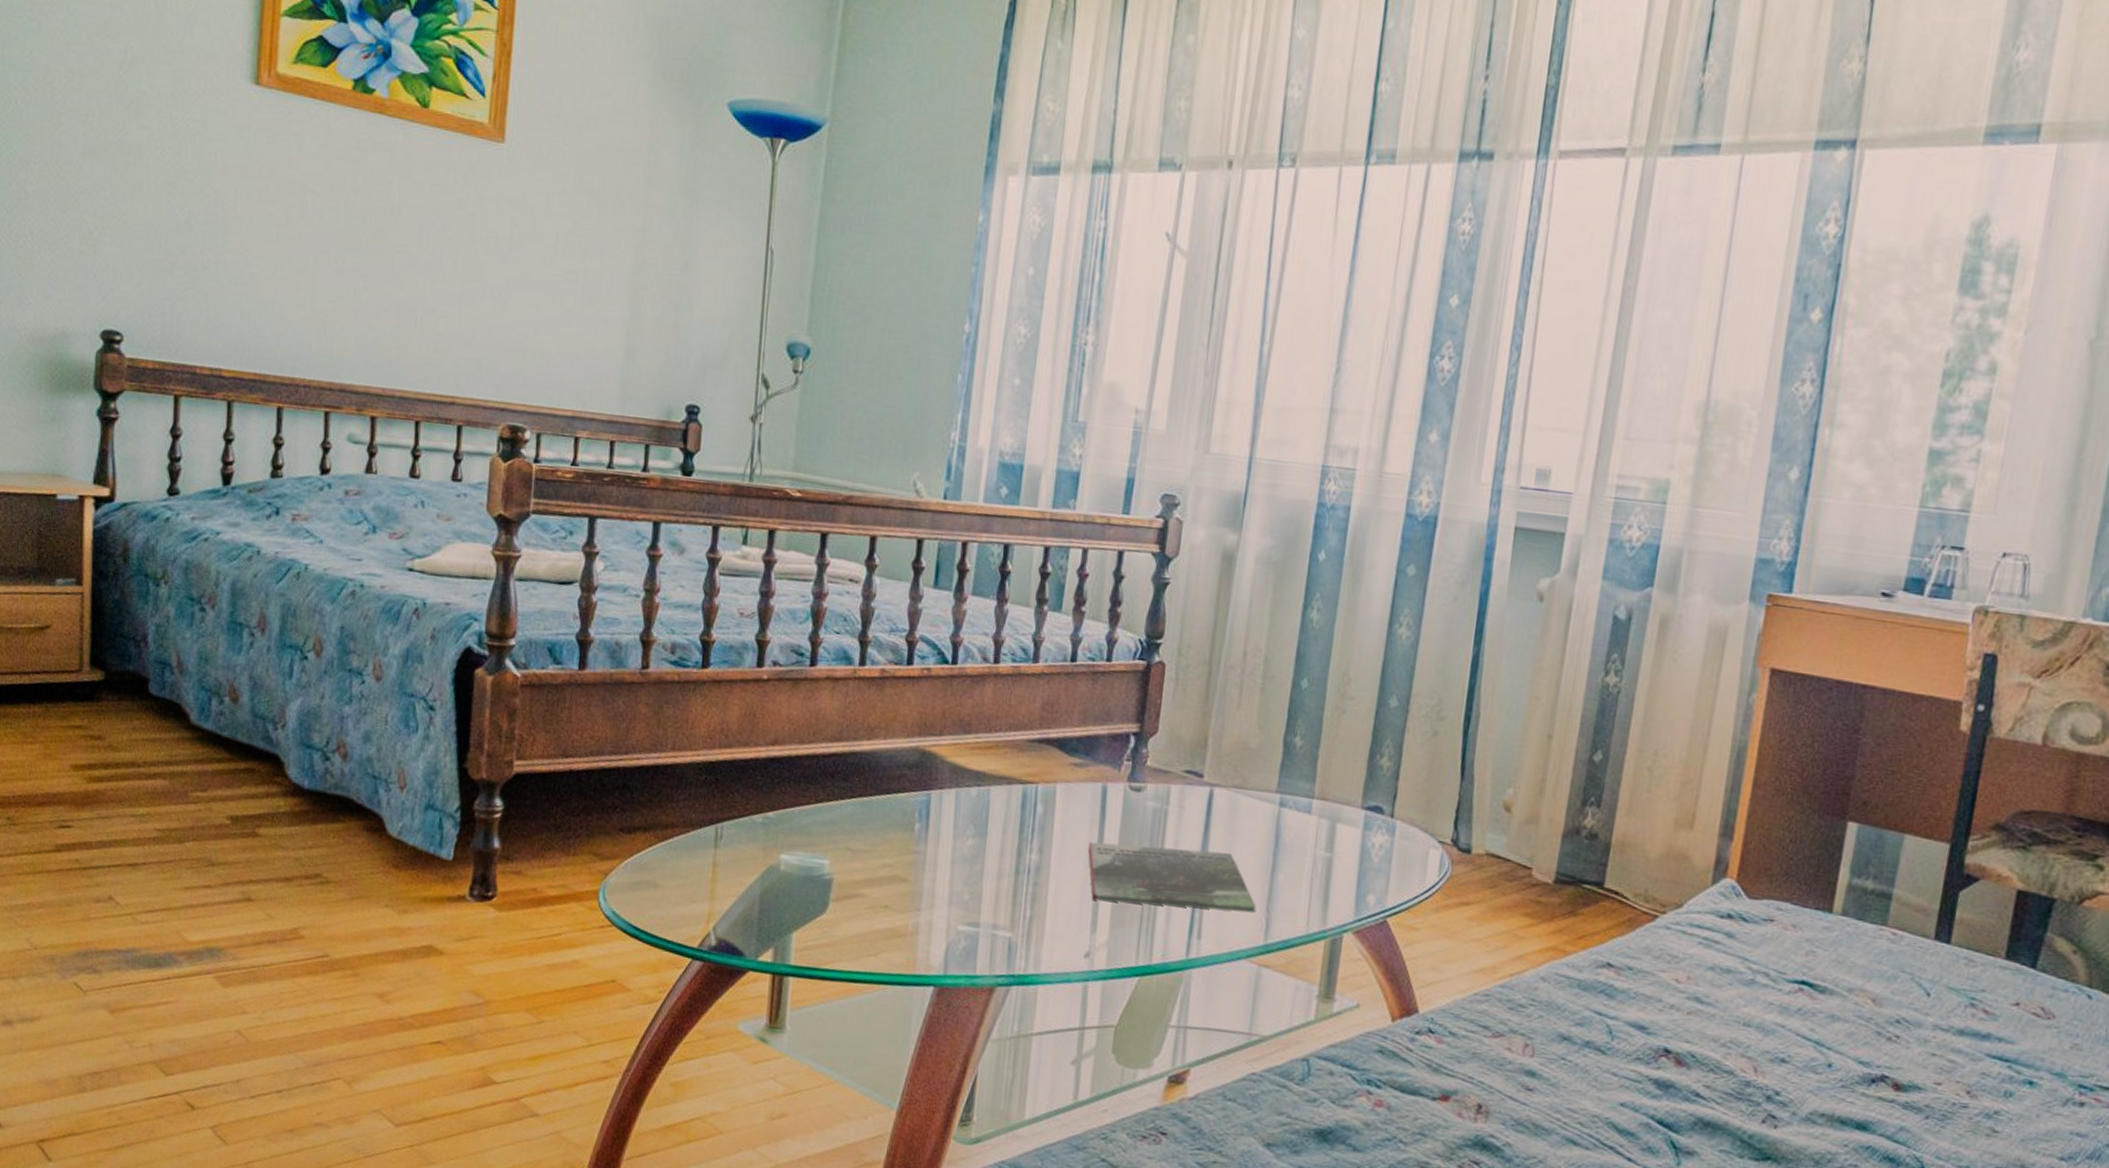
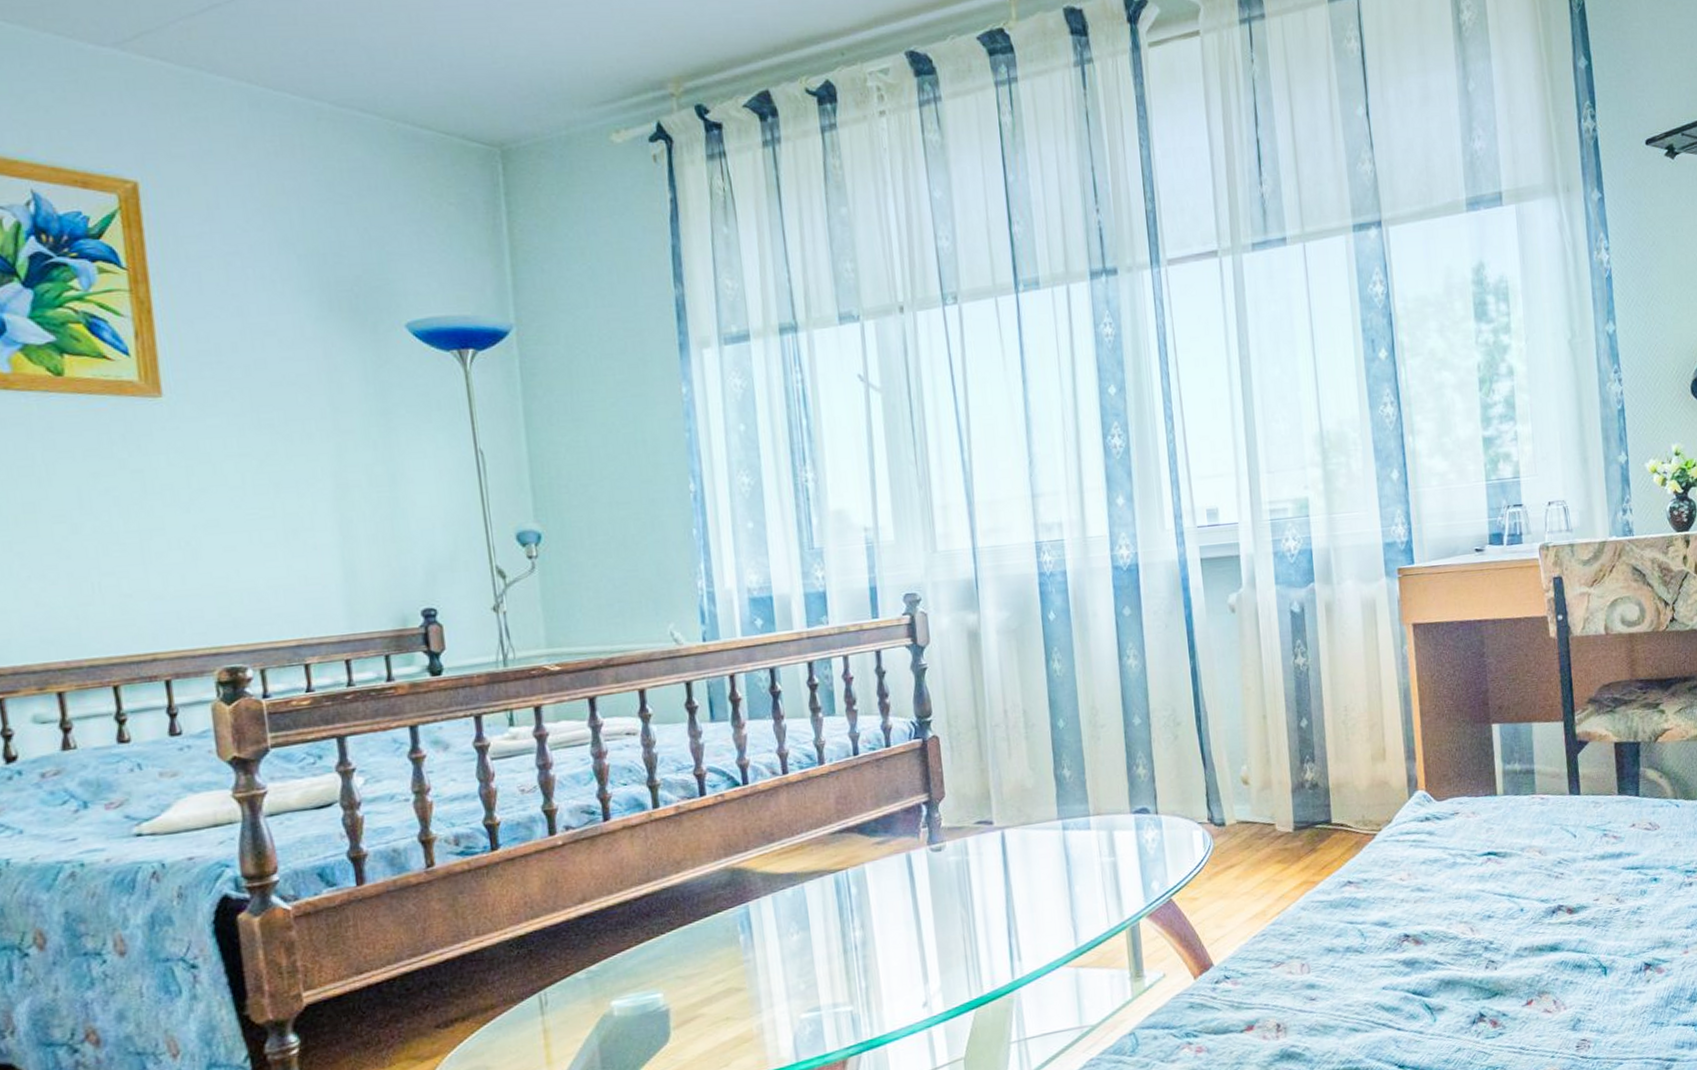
magazine: present [1088,842,1255,912] -> none [905,880,1062,955]

